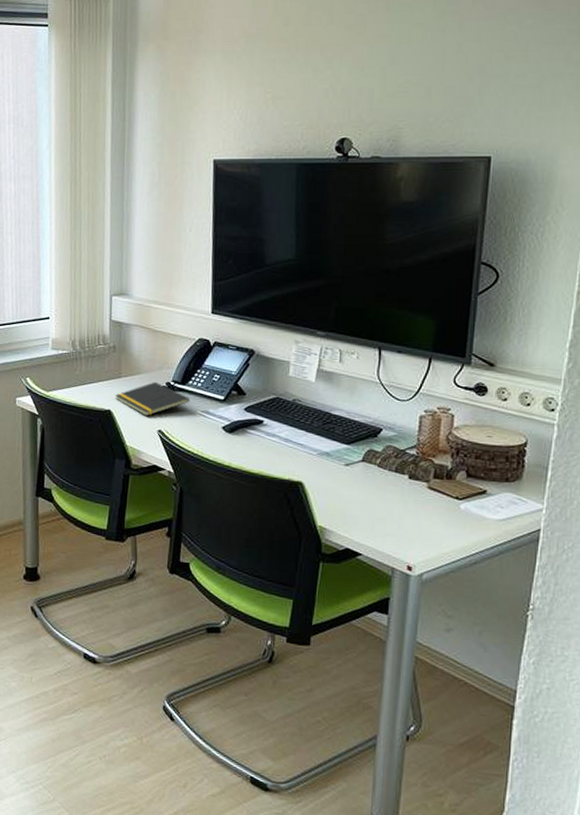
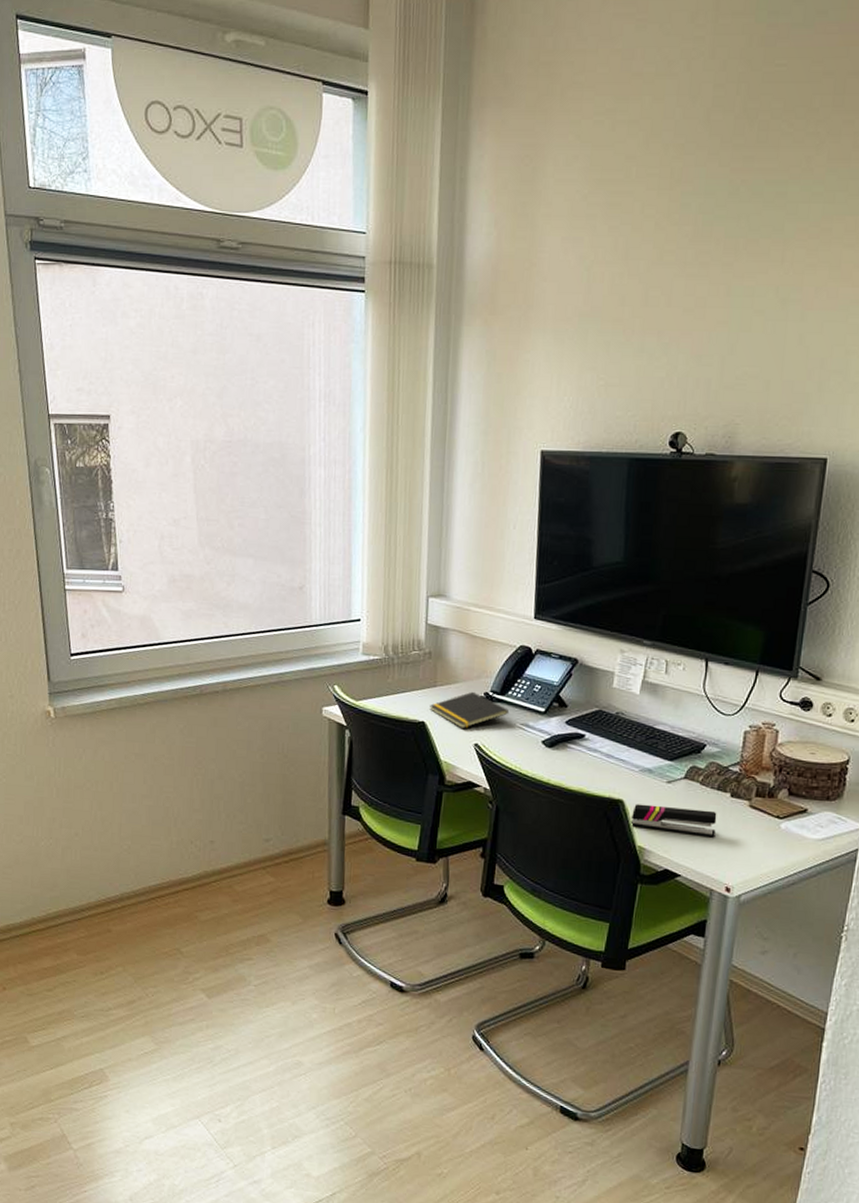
stapler: none [310,485,396,518] -> present [630,804,717,838]

